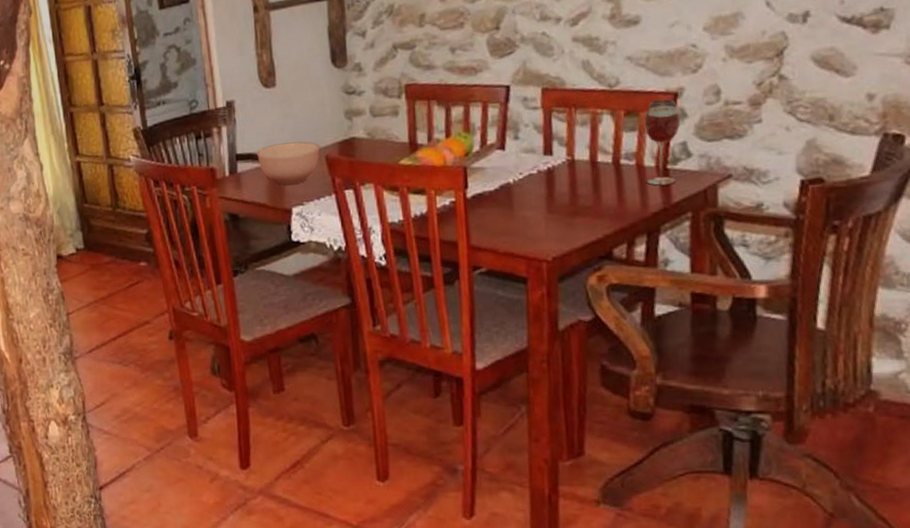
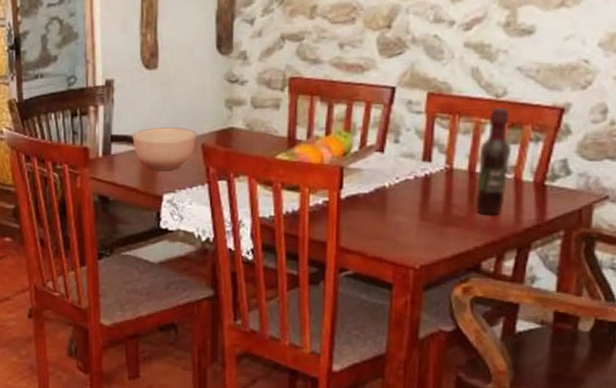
wine bottle: none [598,96,631,204] -> present [475,107,511,216]
wineglass: present [644,99,681,186] -> none [522,114,564,201]

